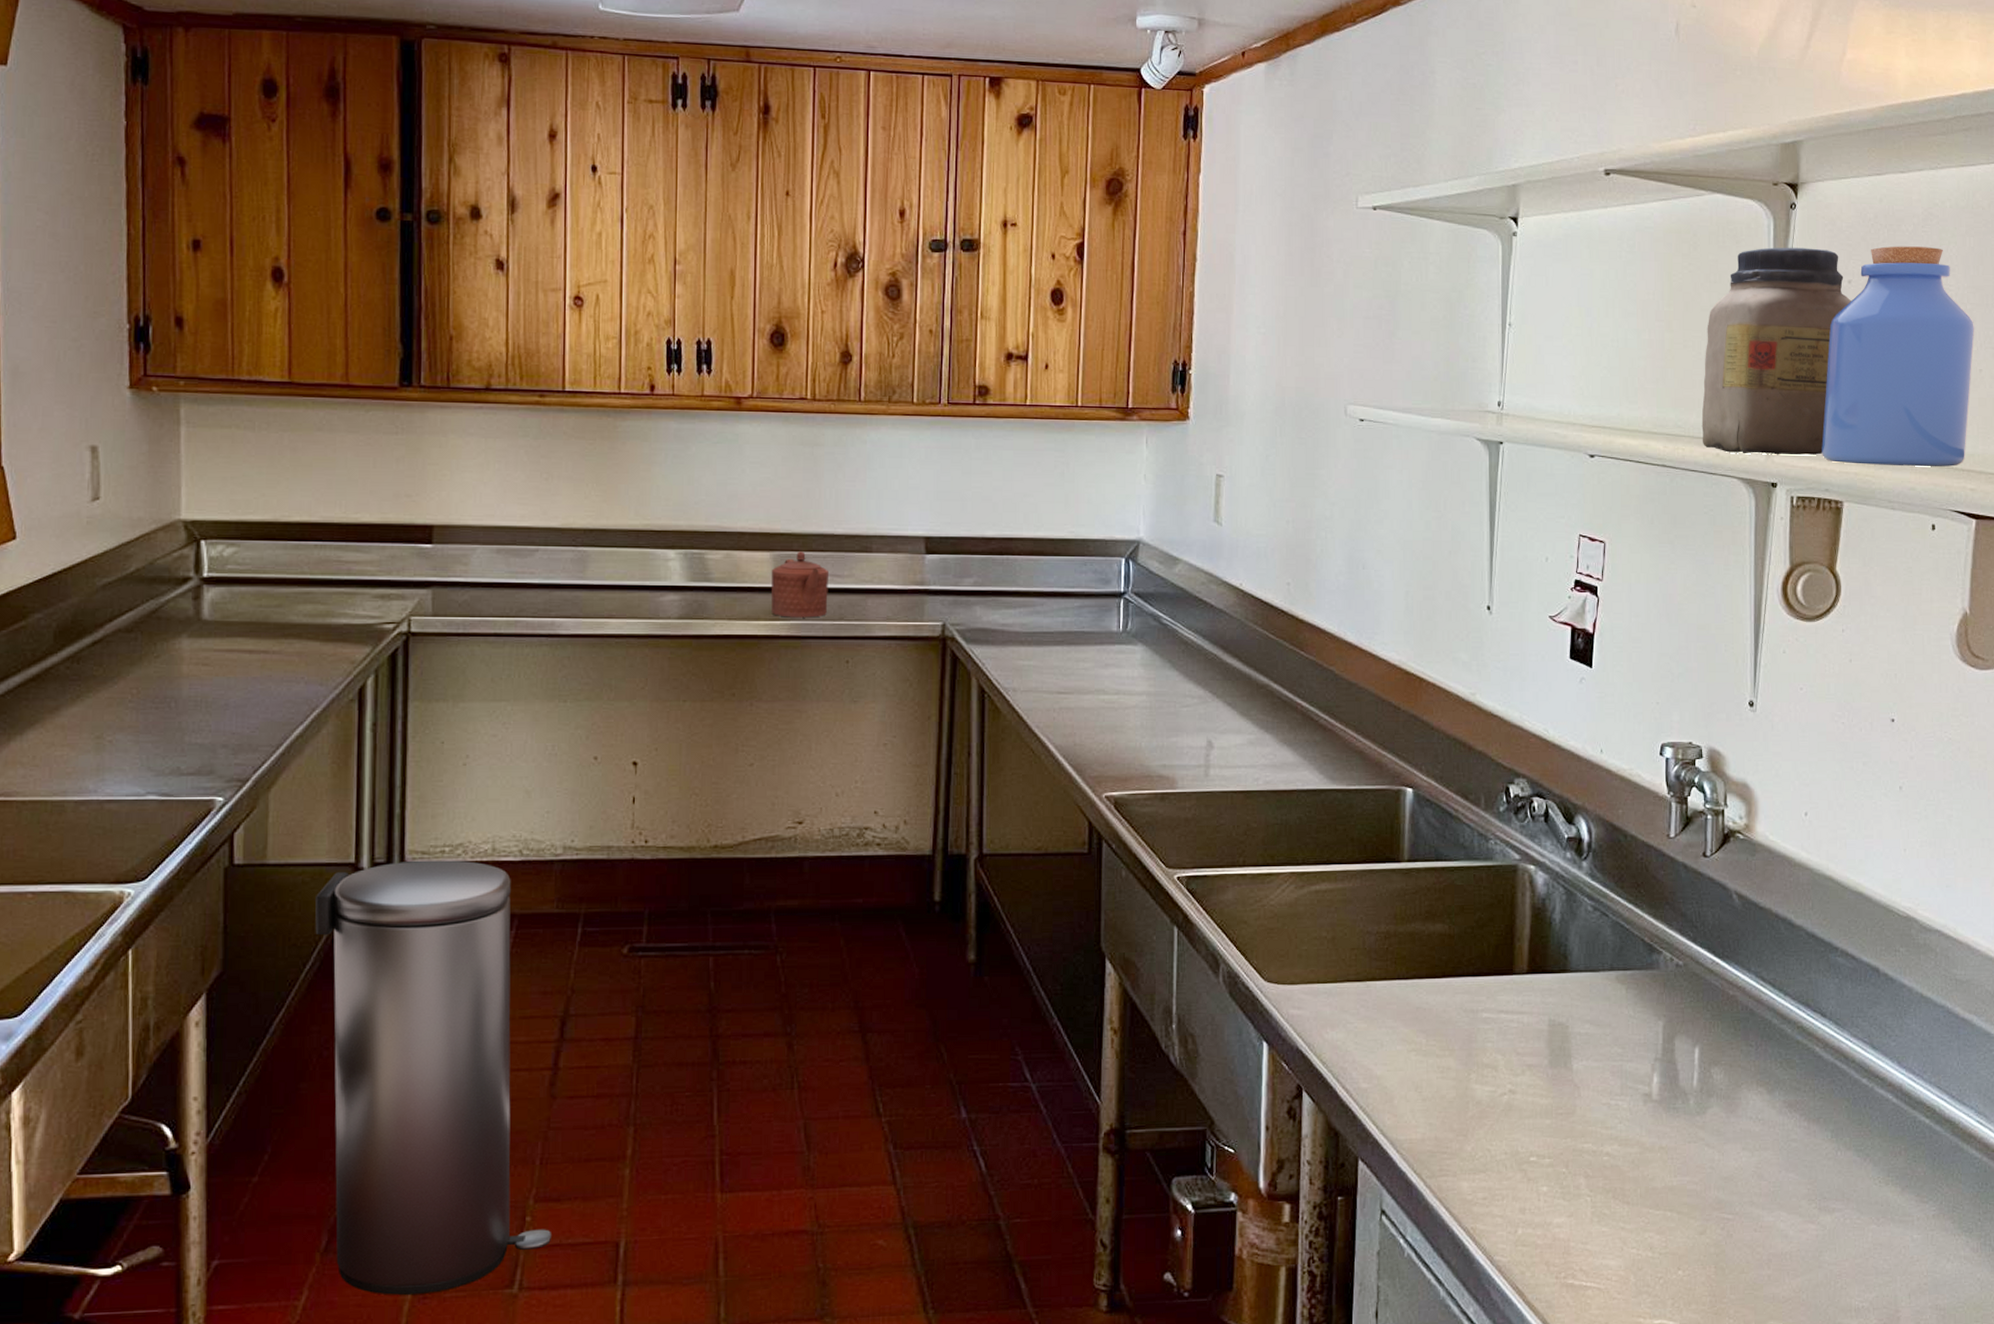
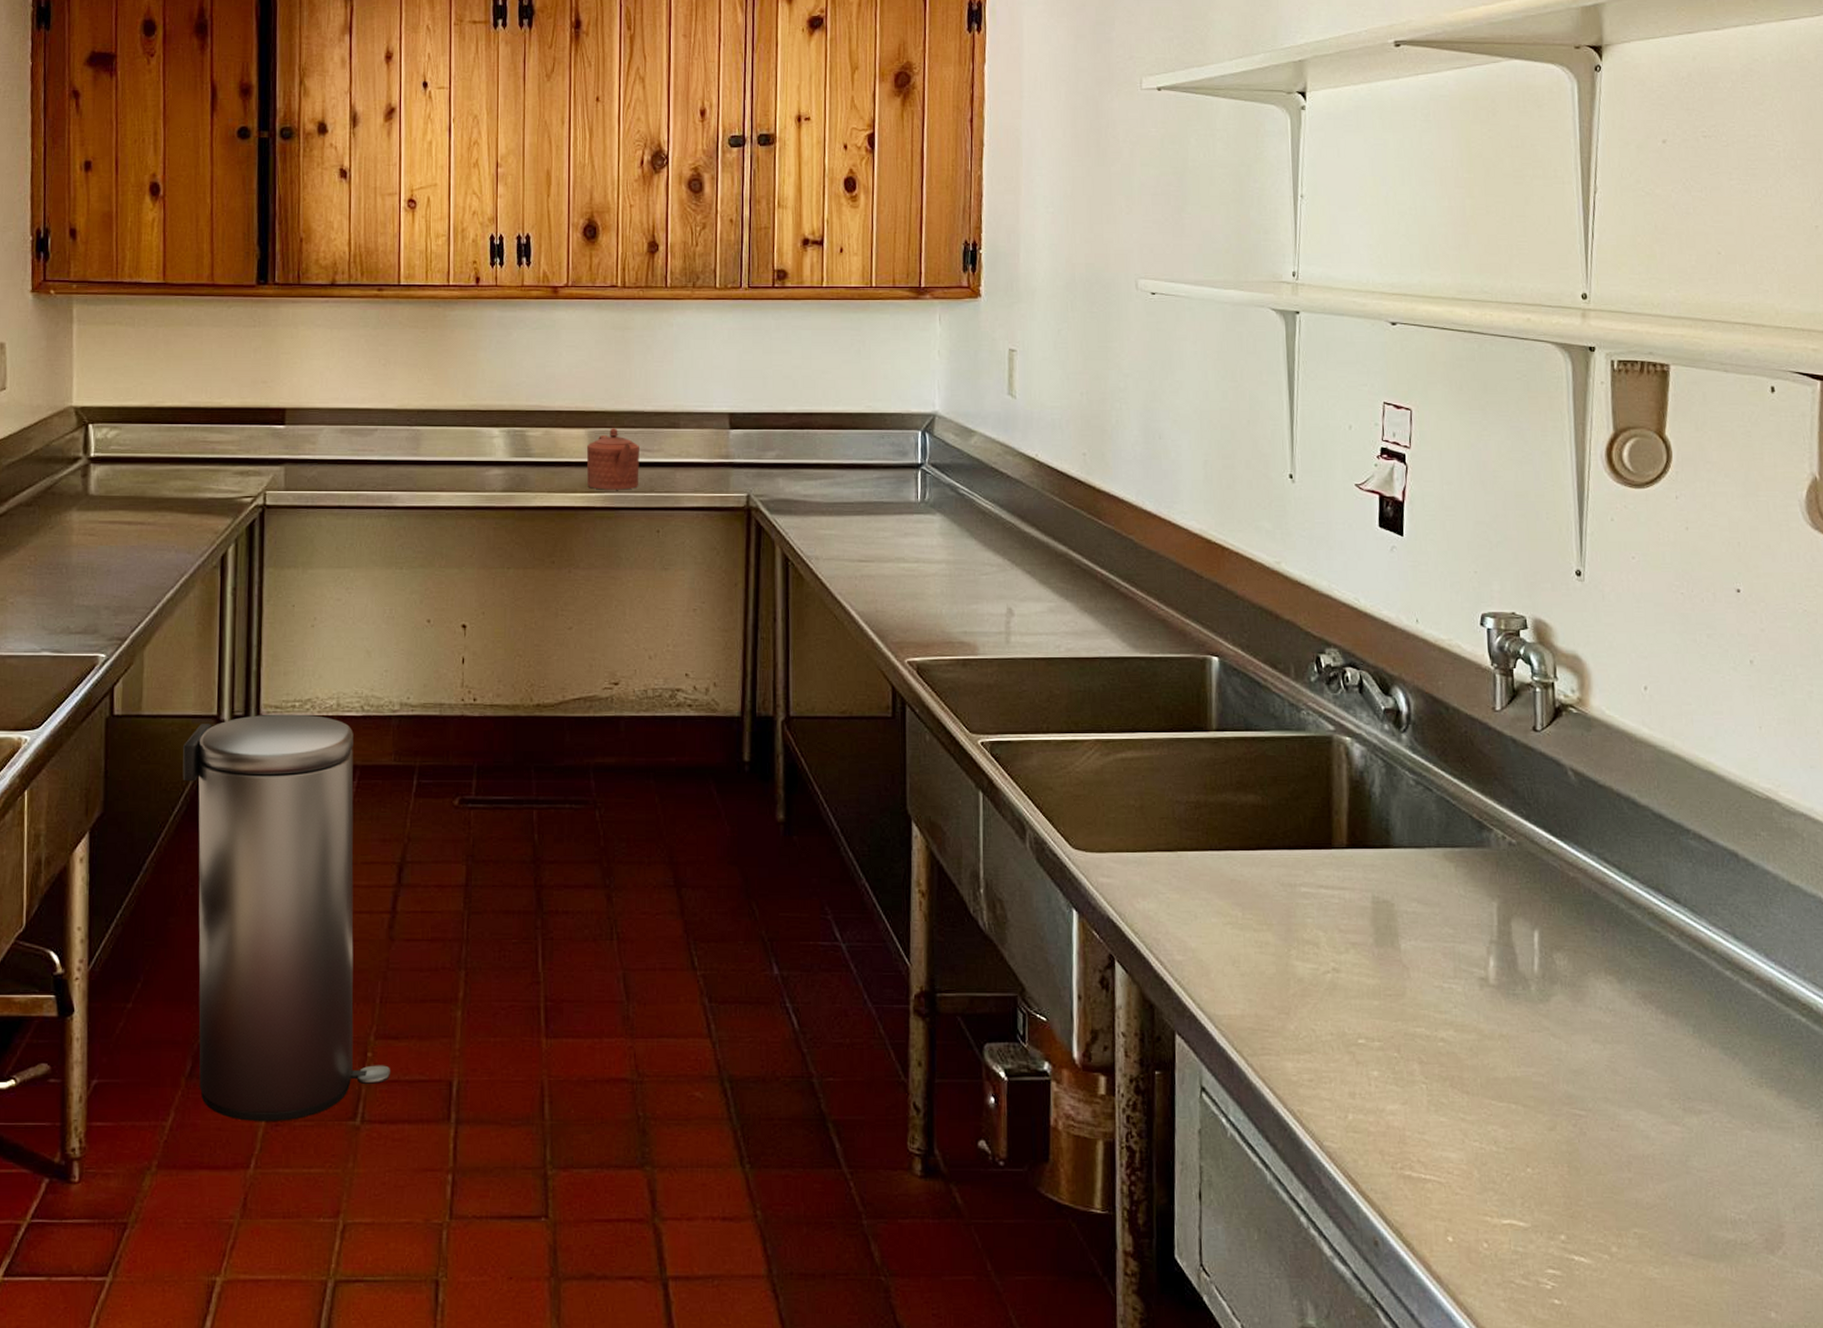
jar: present [1701,247,1852,456] -> none [1509,109,1668,319]
jar: present [1821,246,1975,467] -> none [1642,103,1808,328]

